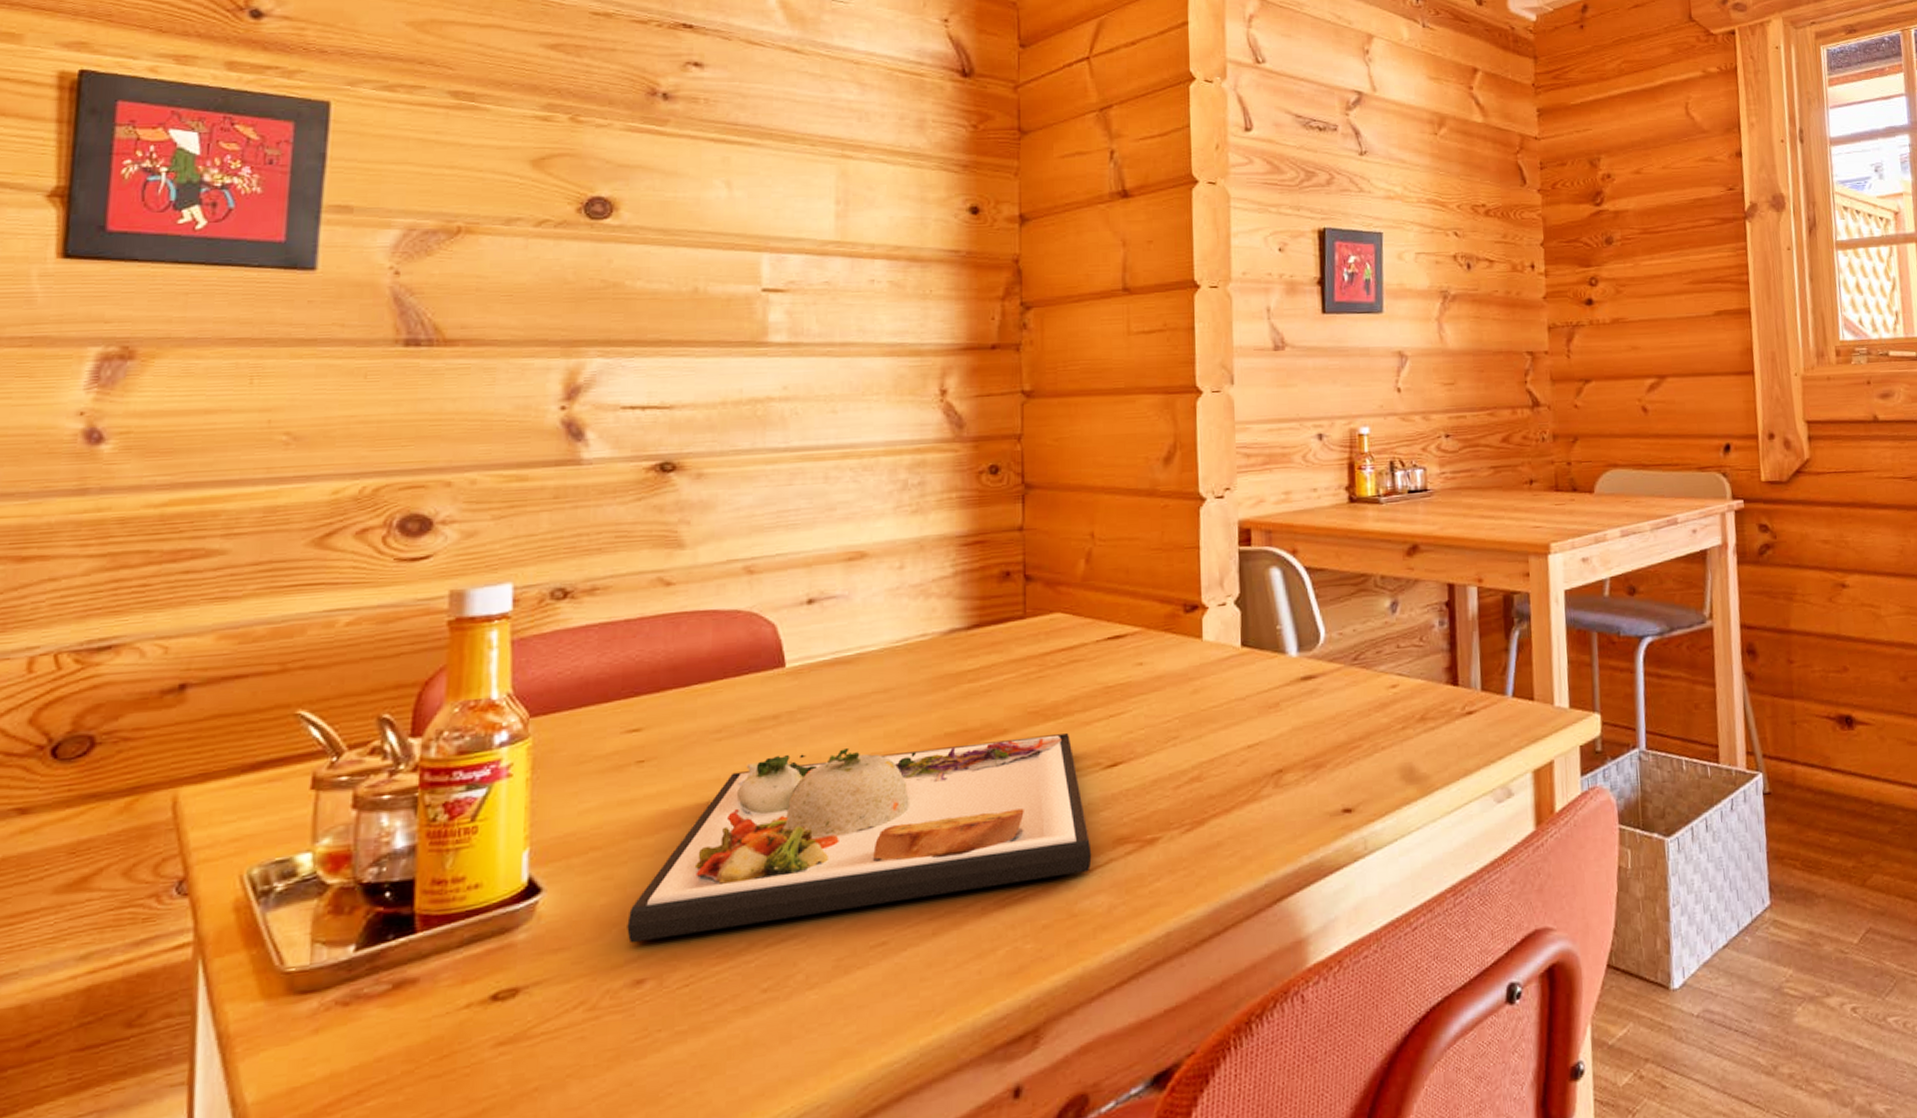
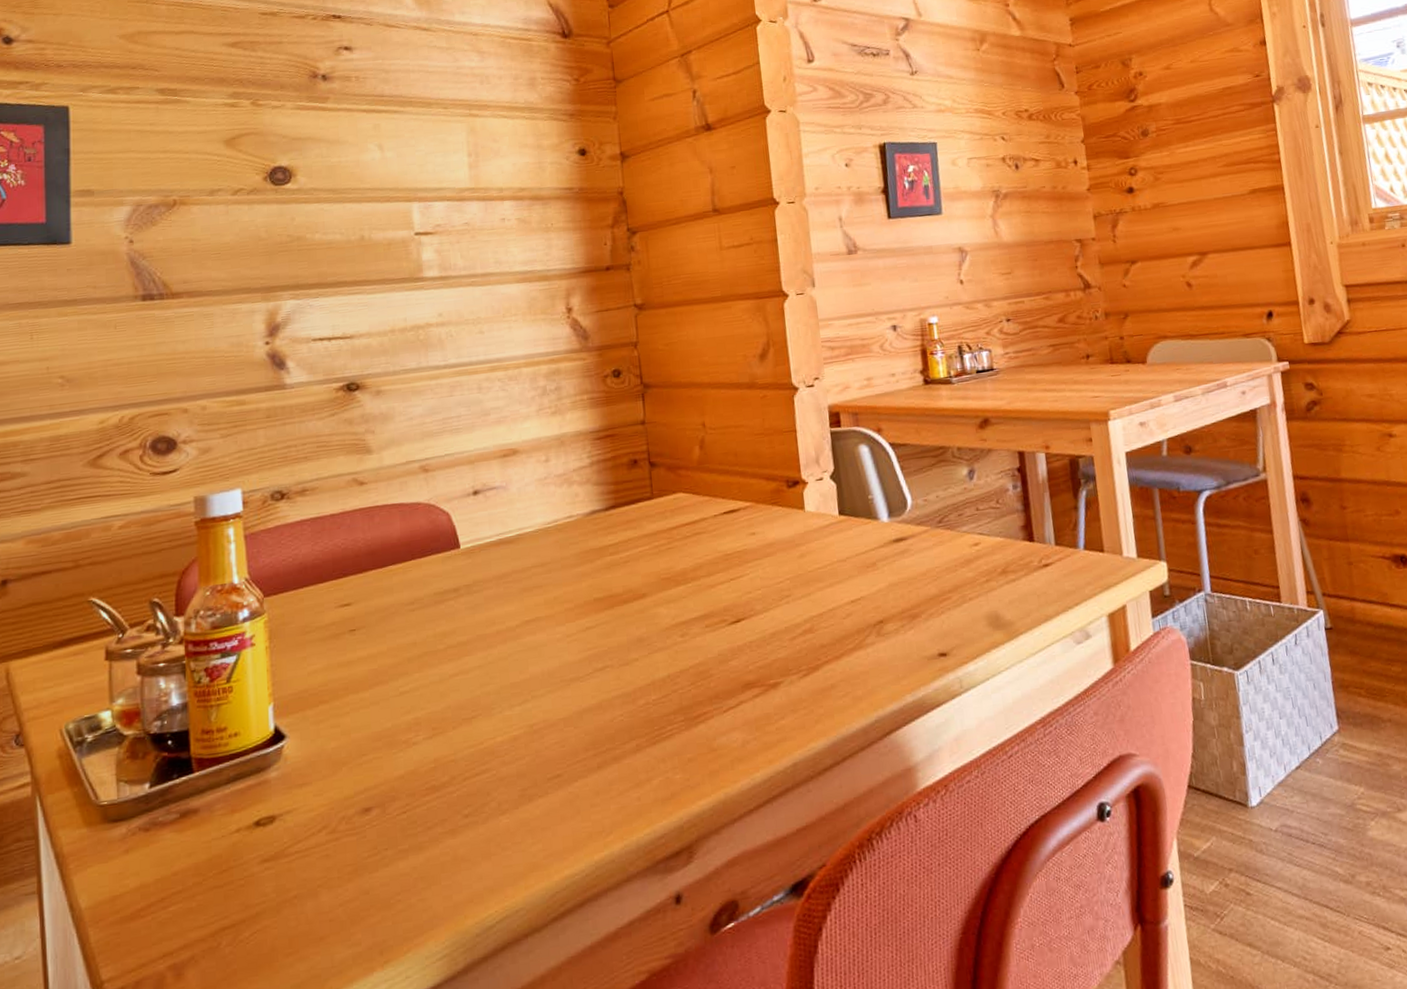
dinner plate: present [627,733,1092,944] -> none [353,595,725,779]

